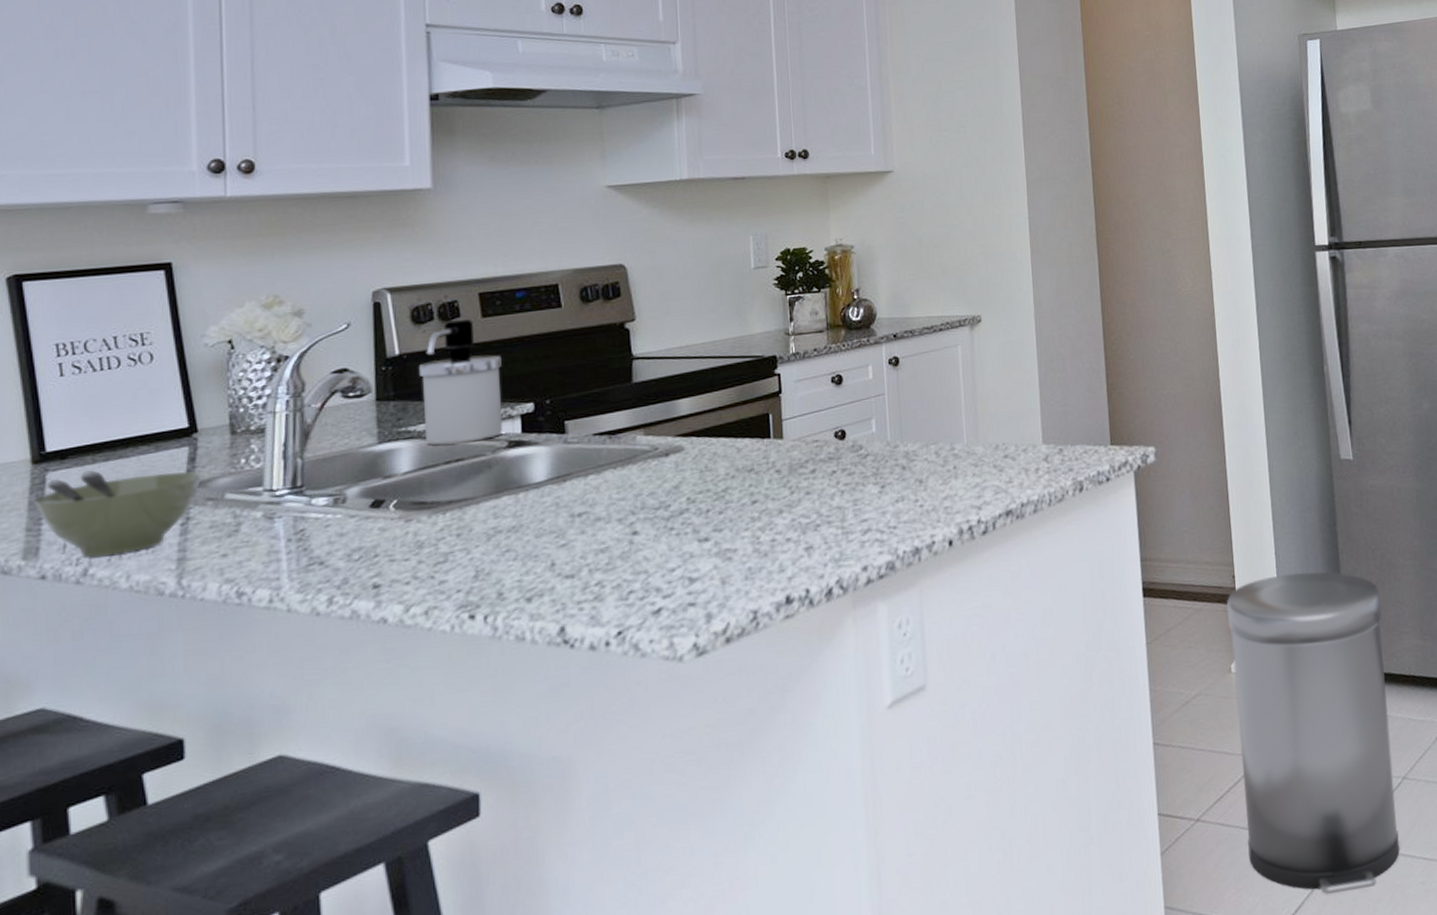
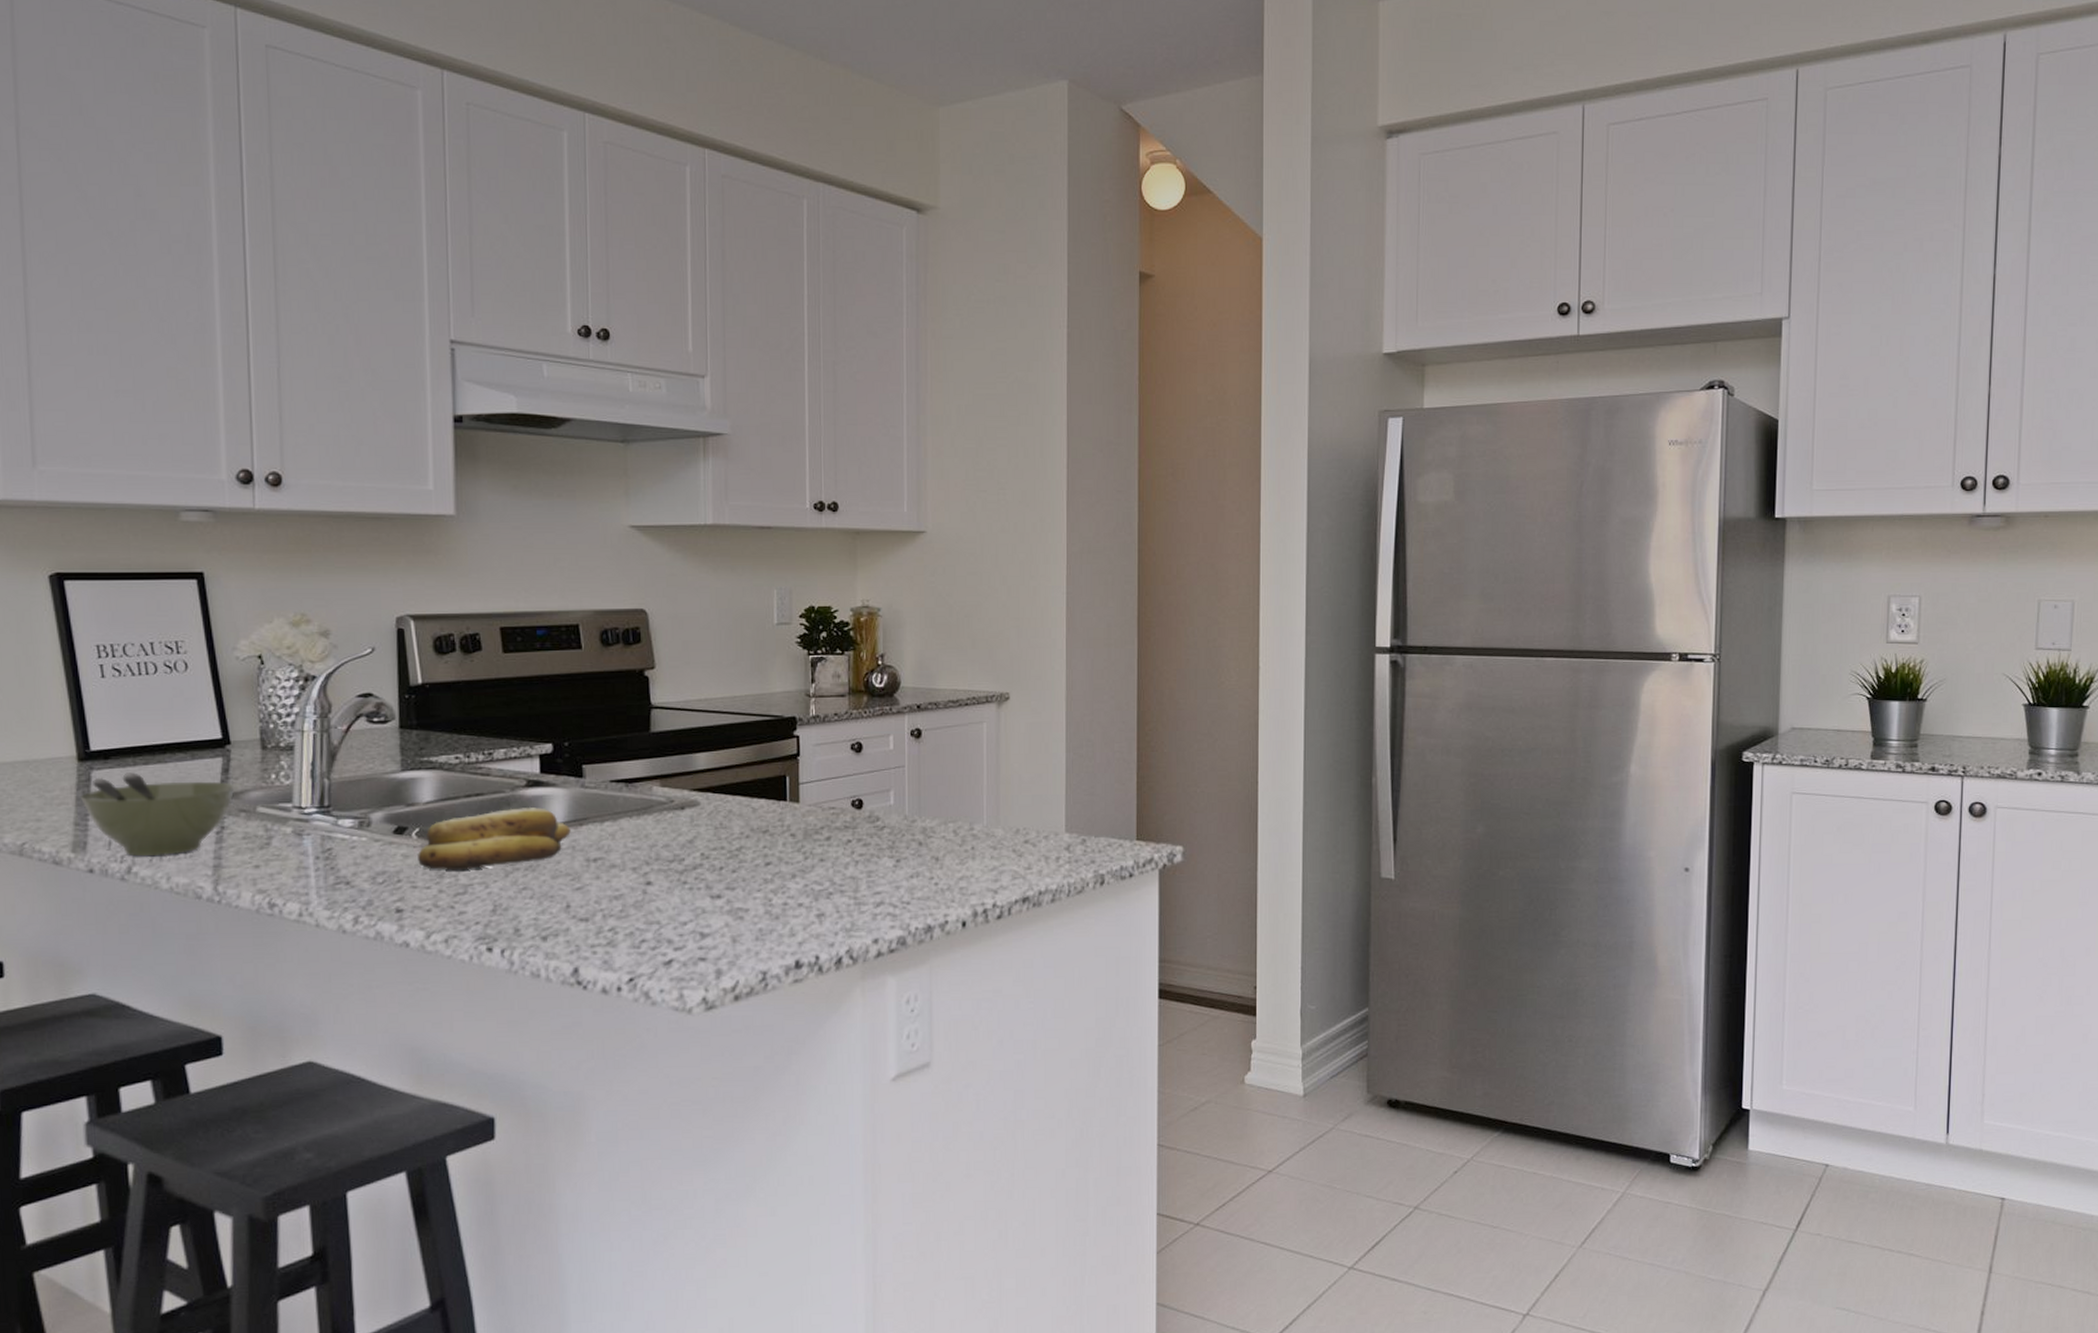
banana: none [396,467,554,541] -> present [418,807,571,871]
soap dispenser: present [418,319,503,445] -> none [440,654,522,779]
pedal bin: present [1226,571,1400,896] -> none [1245,990,1409,1313]

